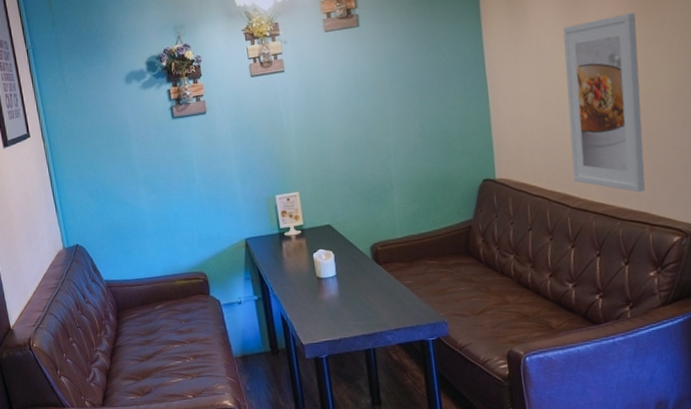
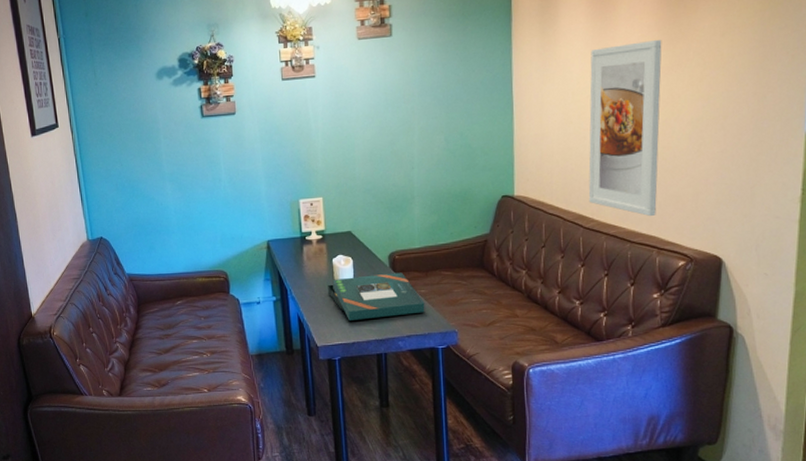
board game: none [310,264,412,317] -> present [328,272,425,321]

